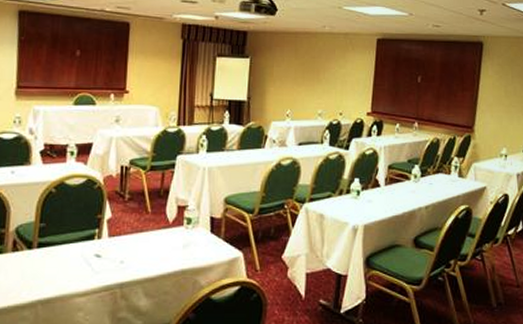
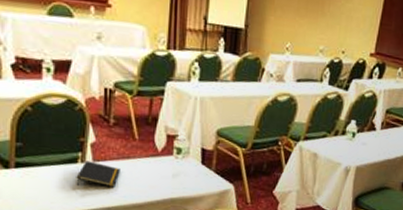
notepad: none [92,236,134,262] -> present [76,160,121,187]

